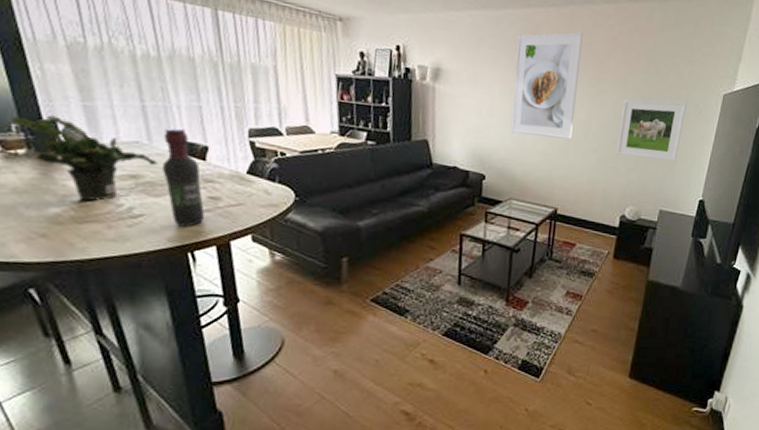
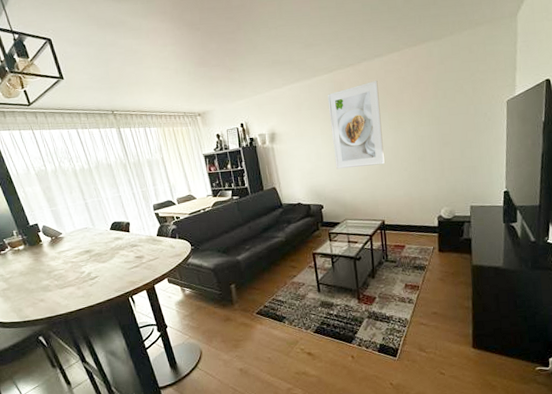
potted plant: present [10,115,158,202] -> none [12,220,101,274]
wine bottle: present [161,128,204,227] -> none [101,213,135,280]
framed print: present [616,99,687,162] -> none [421,115,477,169]

